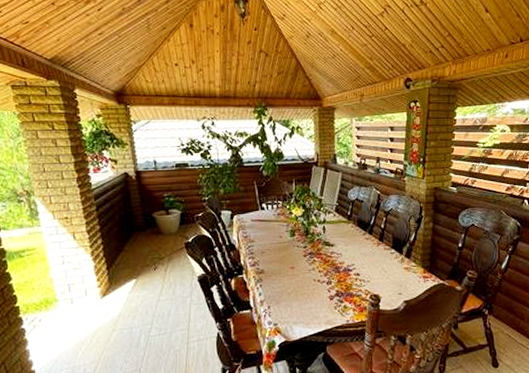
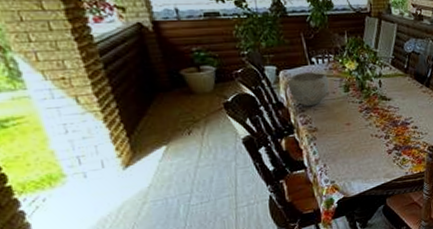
bowl: none [240,217,278,249] -> present [287,72,331,106]

